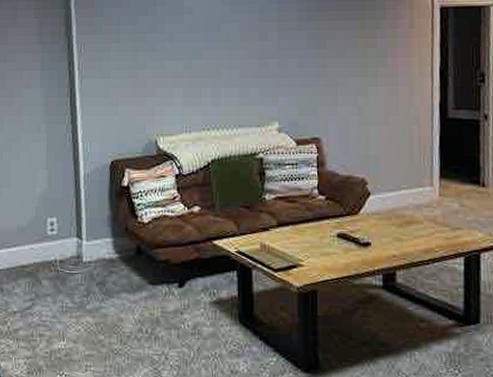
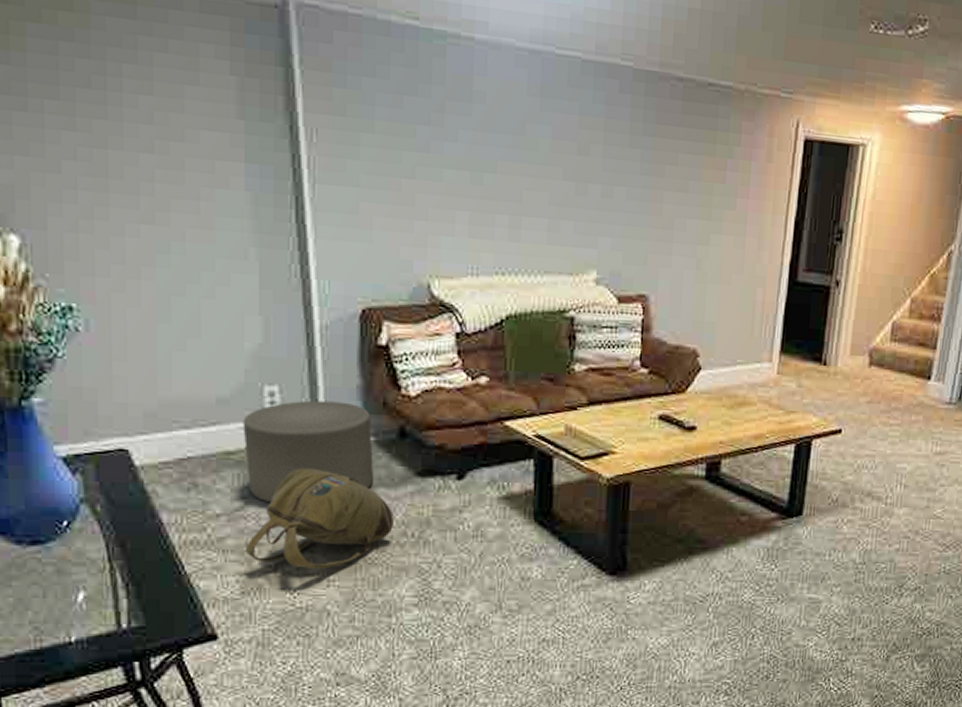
backpack: none [32,277,133,356] -> present [246,467,394,569]
pouf: none [33,227,119,304] -> present [243,400,373,503]

